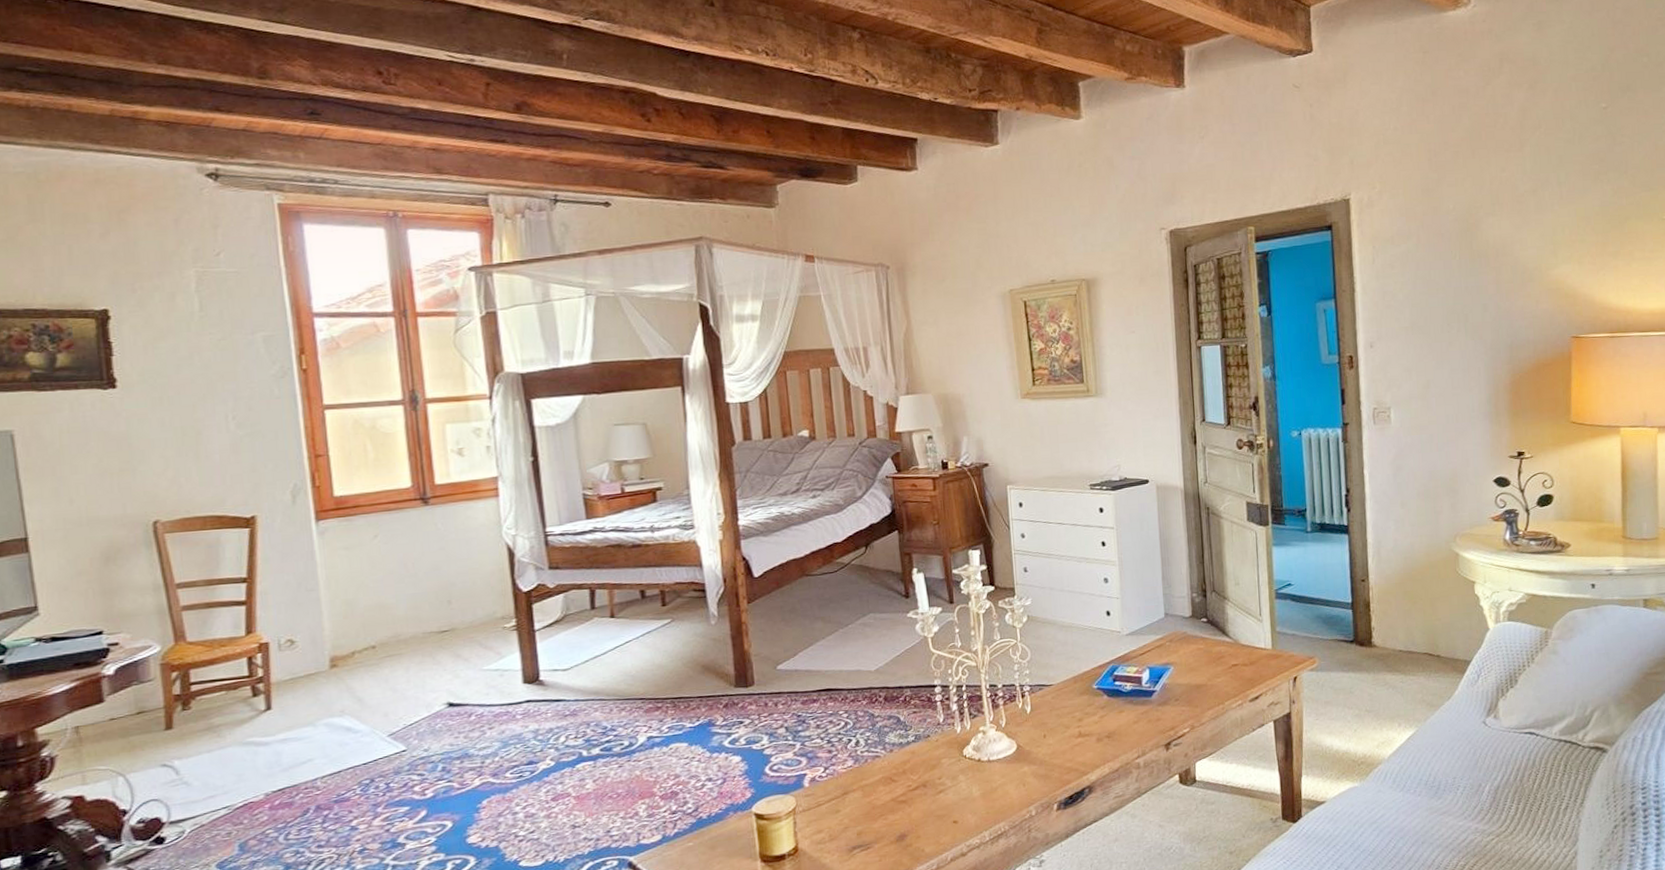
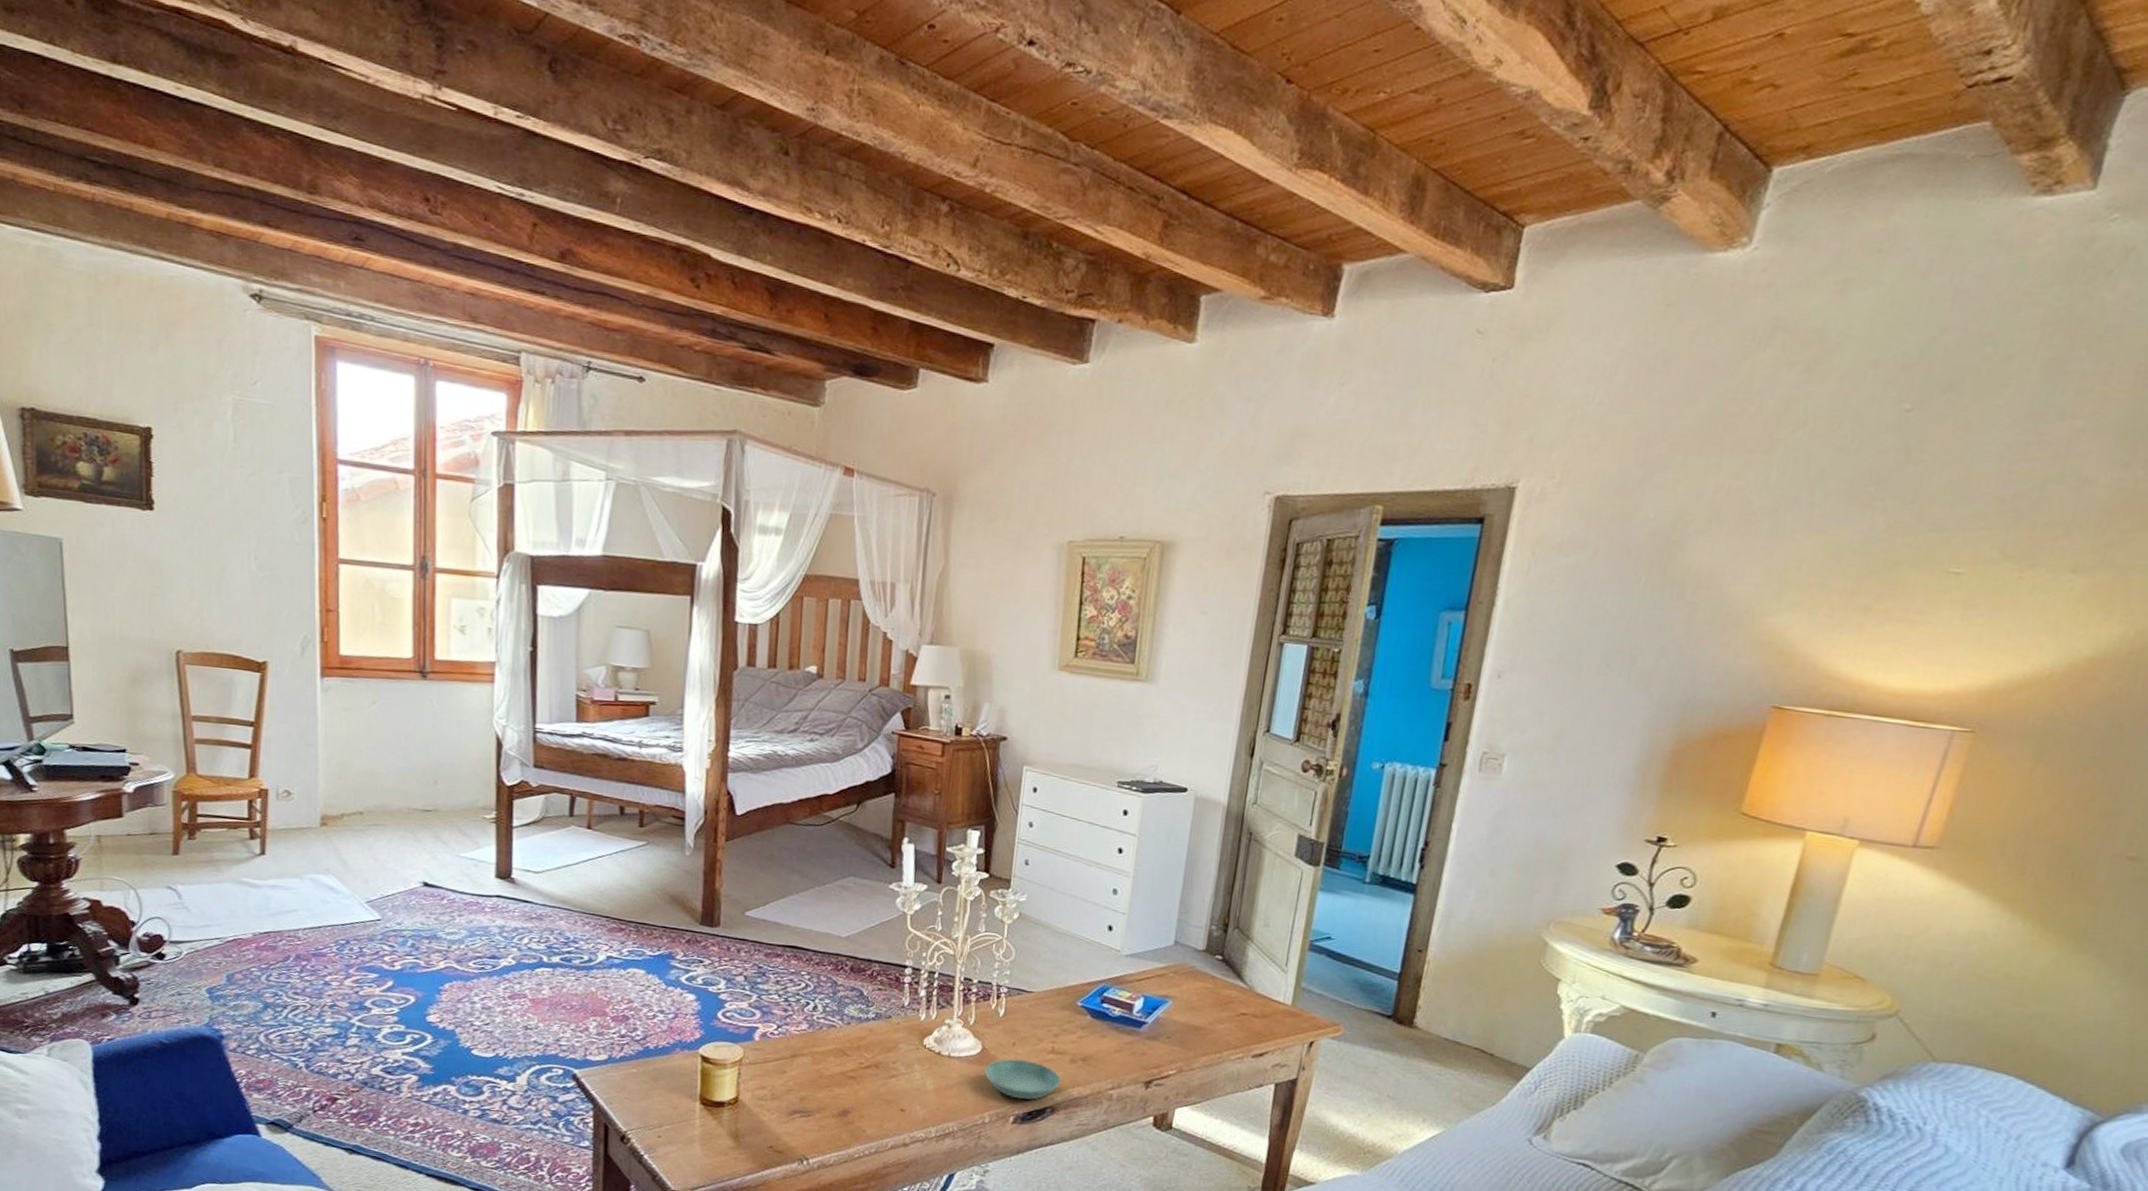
saucer: none [1023,748,1094,786] -> present [984,1058,1062,1100]

